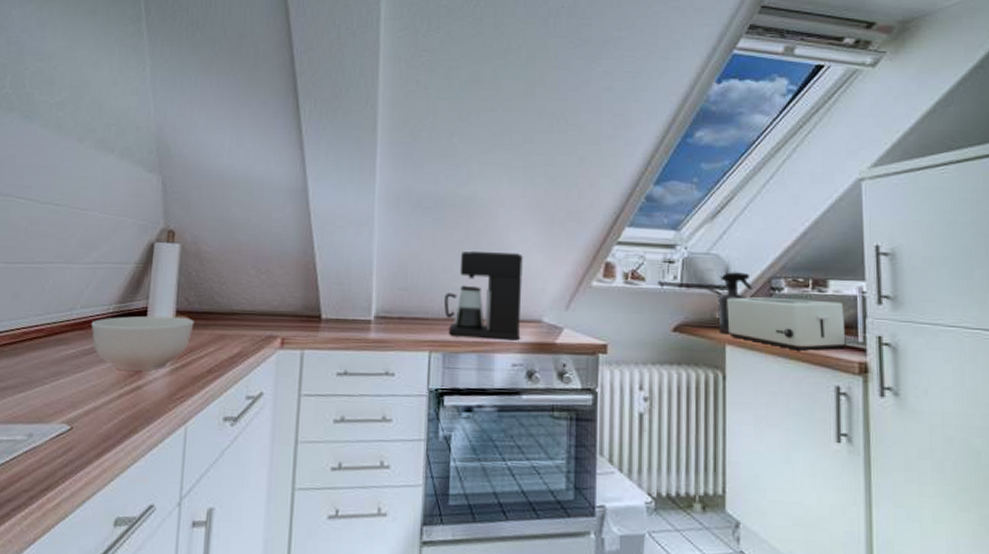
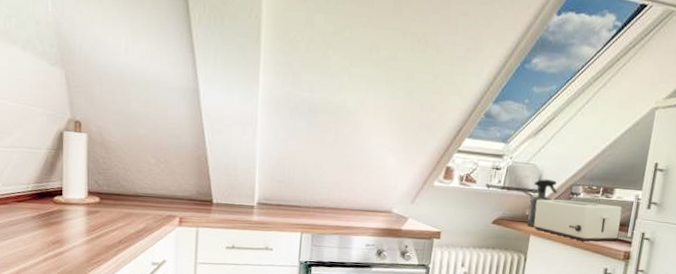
bowl: present [91,315,194,372] -> none [13,194,104,241]
coffee maker: present [444,250,523,342] -> none [314,152,381,227]

